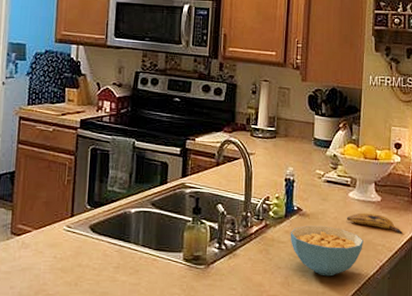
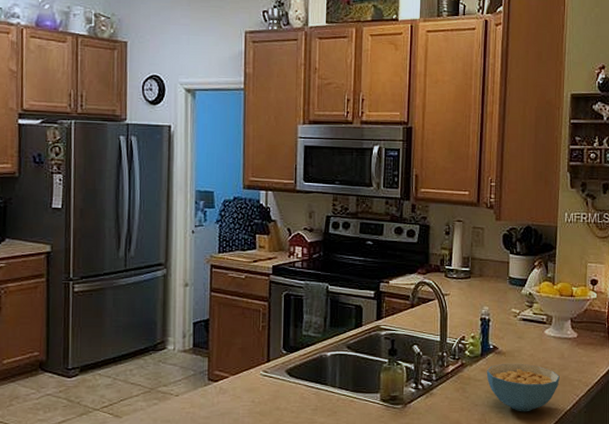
banana: present [347,212,404,234] -> none [543,349,600,369]

